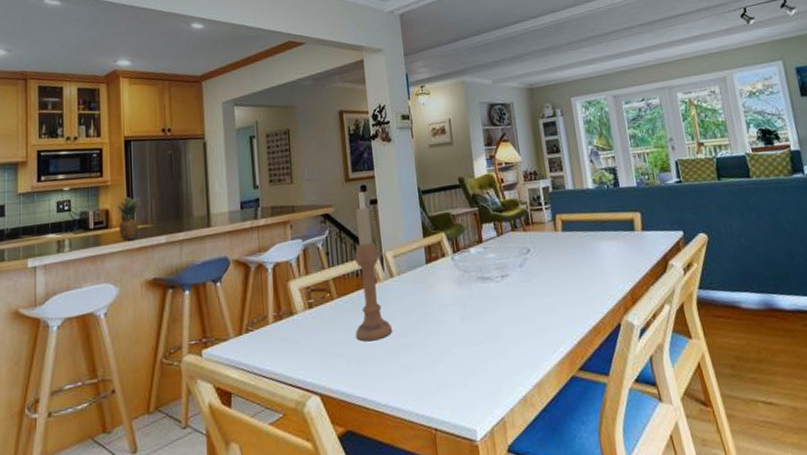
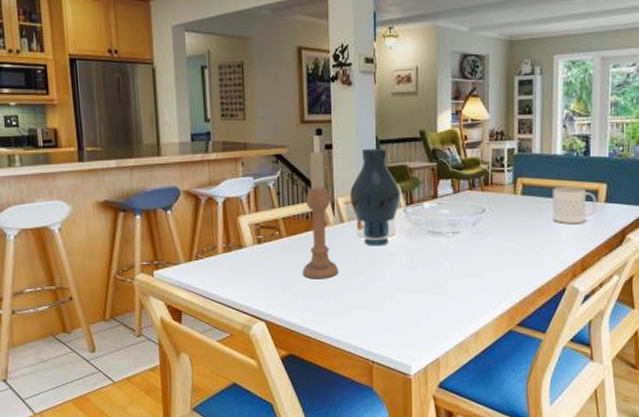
fruit: present [116,196,142,241] -> none [64,117,91,161]
vase: none [397,198,448,299] -> present [349,148,401,246]
mug: none [590,218,636,257] -> present [551,187,597,225]

